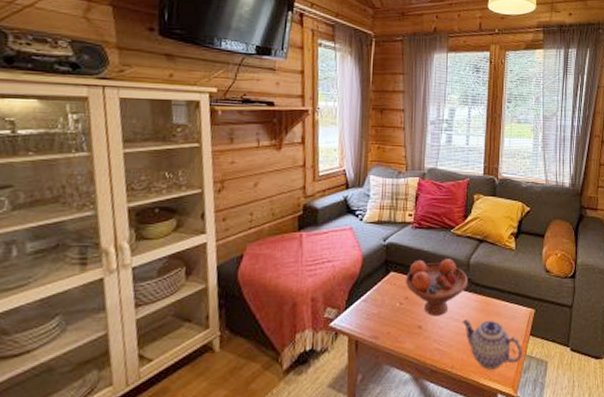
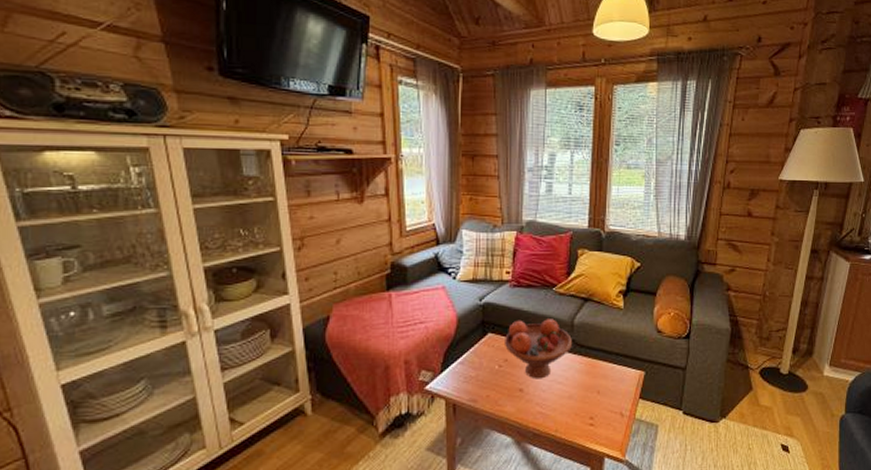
teapot: present [462,319,523,370] -> none [566,382,631,433]

